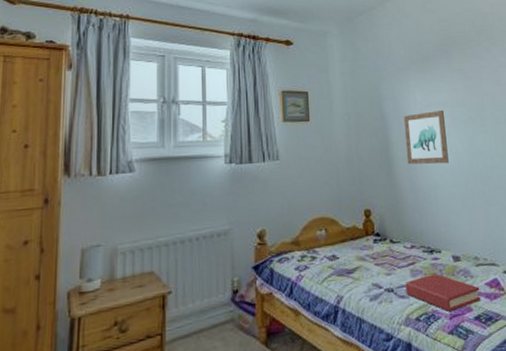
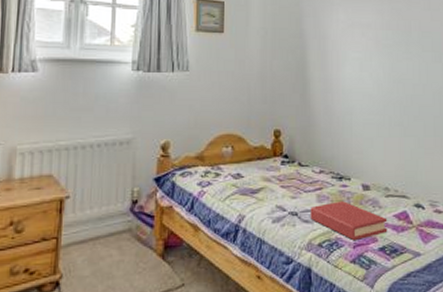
wall art: present [403,110,449,165] -> none [323,32,367,89]

